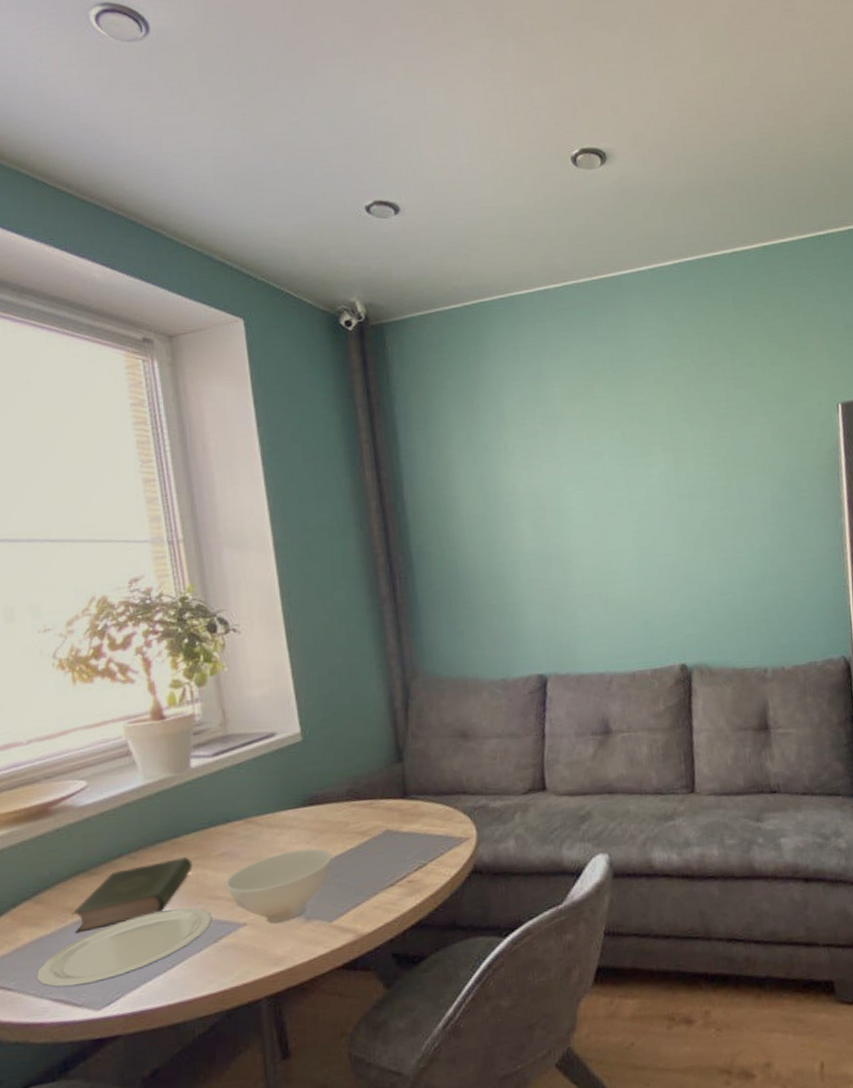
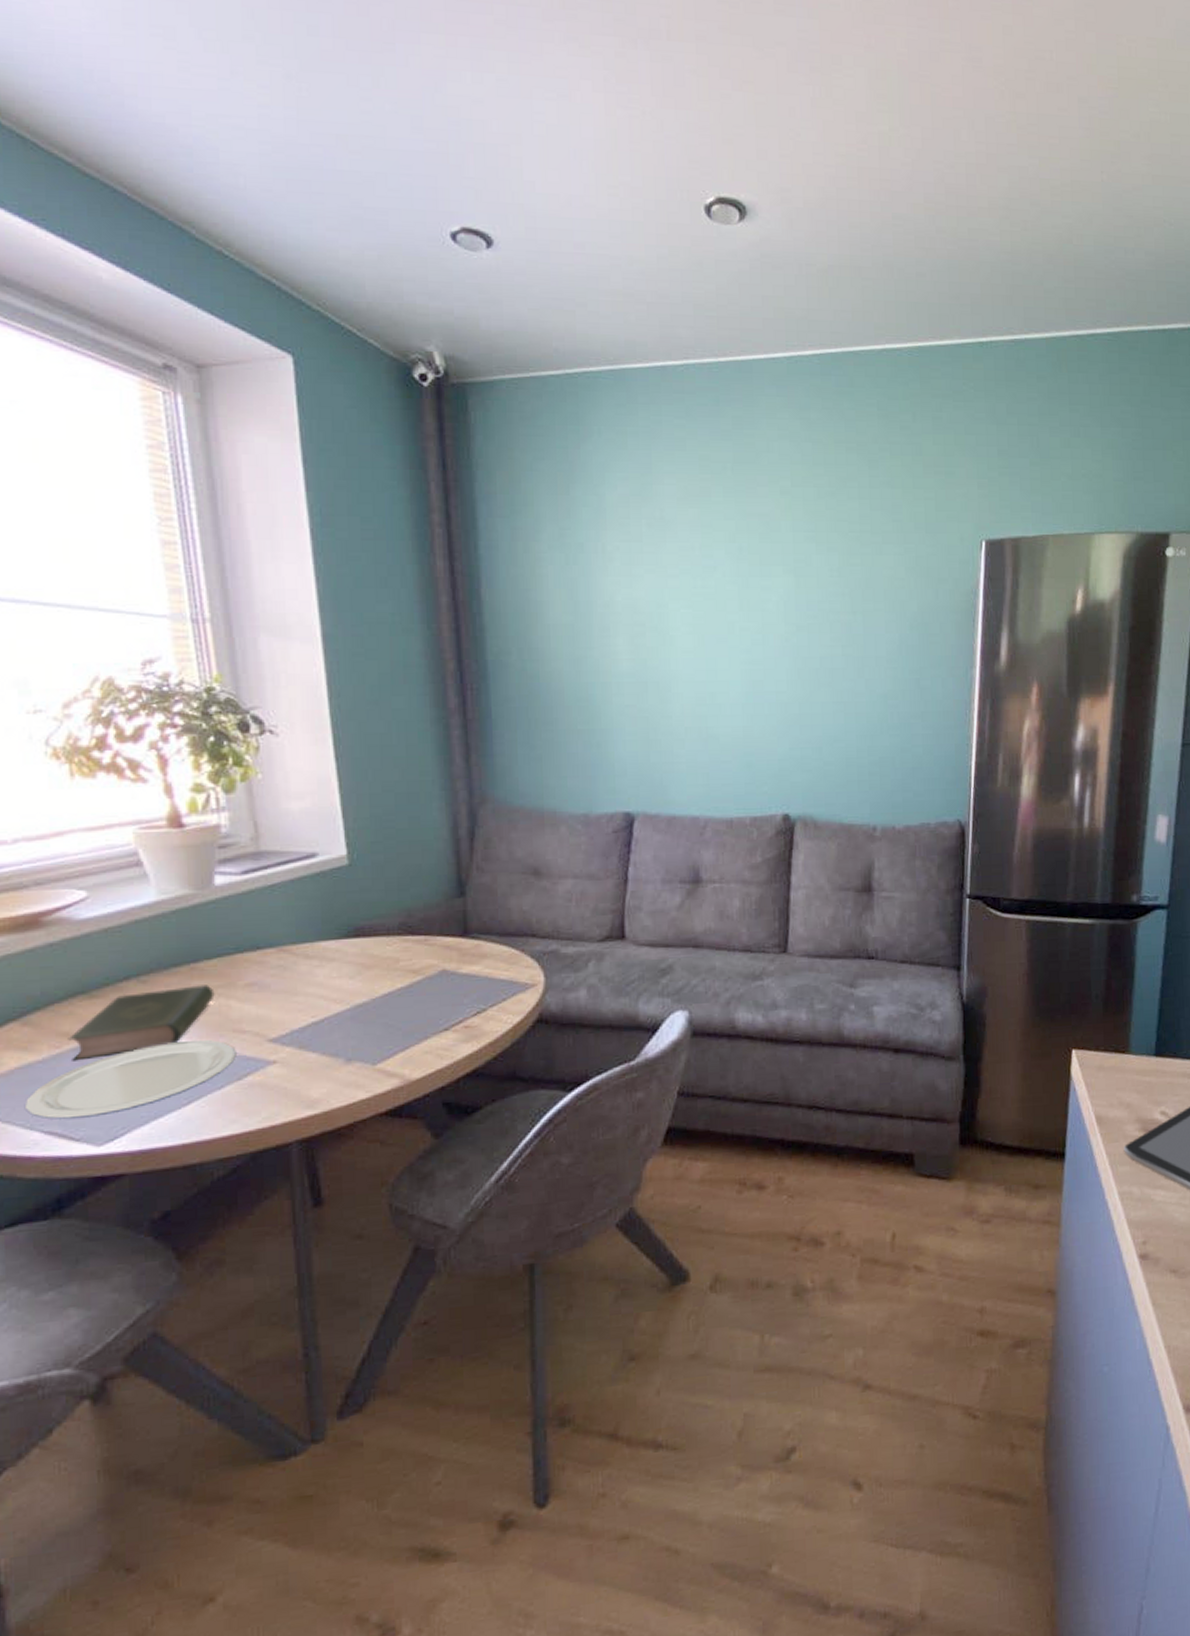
bowl: present [224,848,332,923] -> none [252,984,378,1062]

